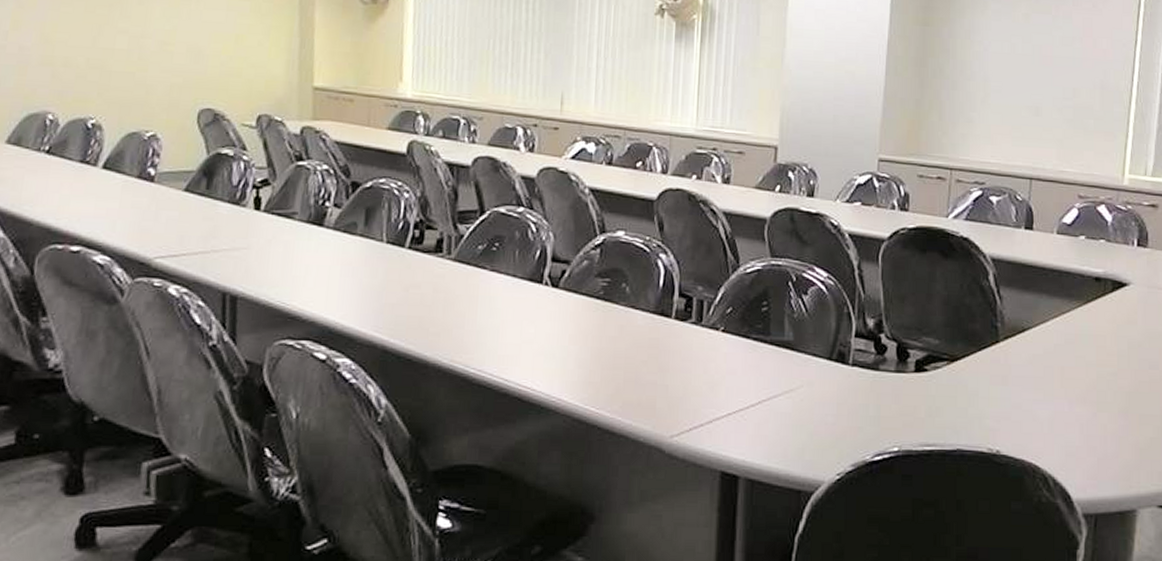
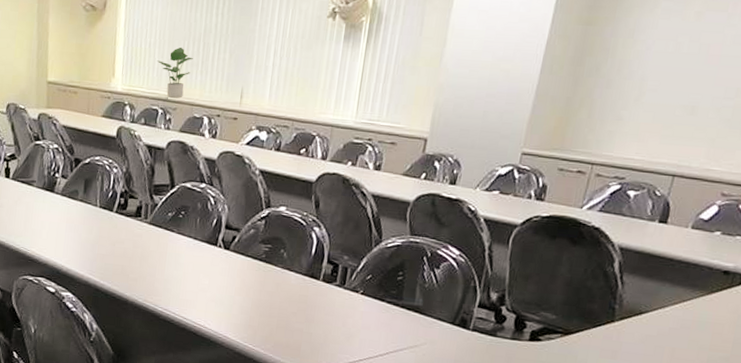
potted plant: none [455,47,501,106] -> present [157,48,193,98]

